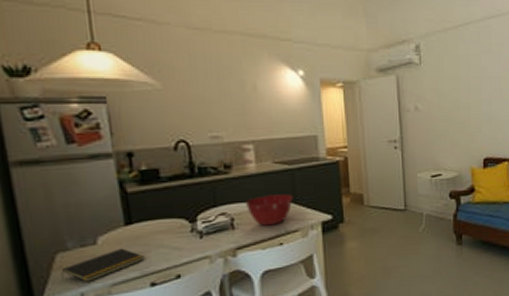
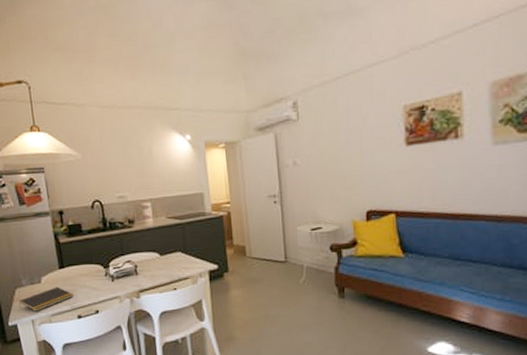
mixing bowl: present [245,194,293,226] -> none [145,245,184,273]

